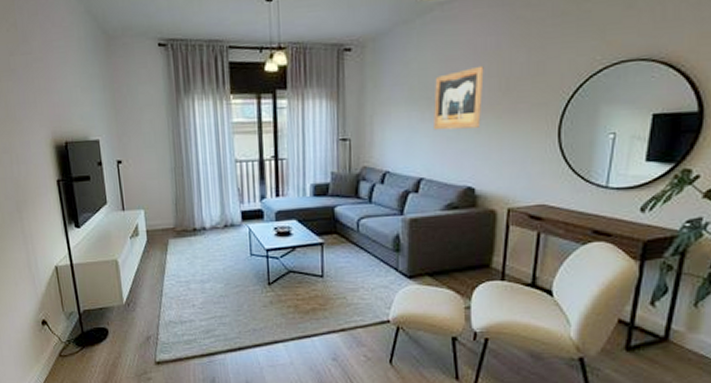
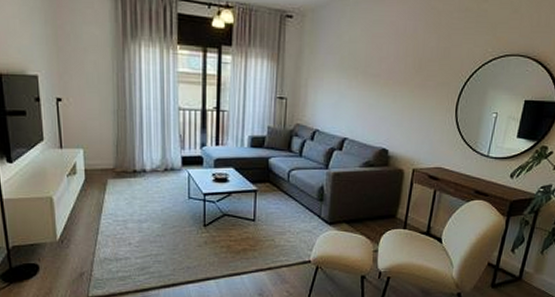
wall art: present [434,65,484,131] -> none [359,45,403,98]

